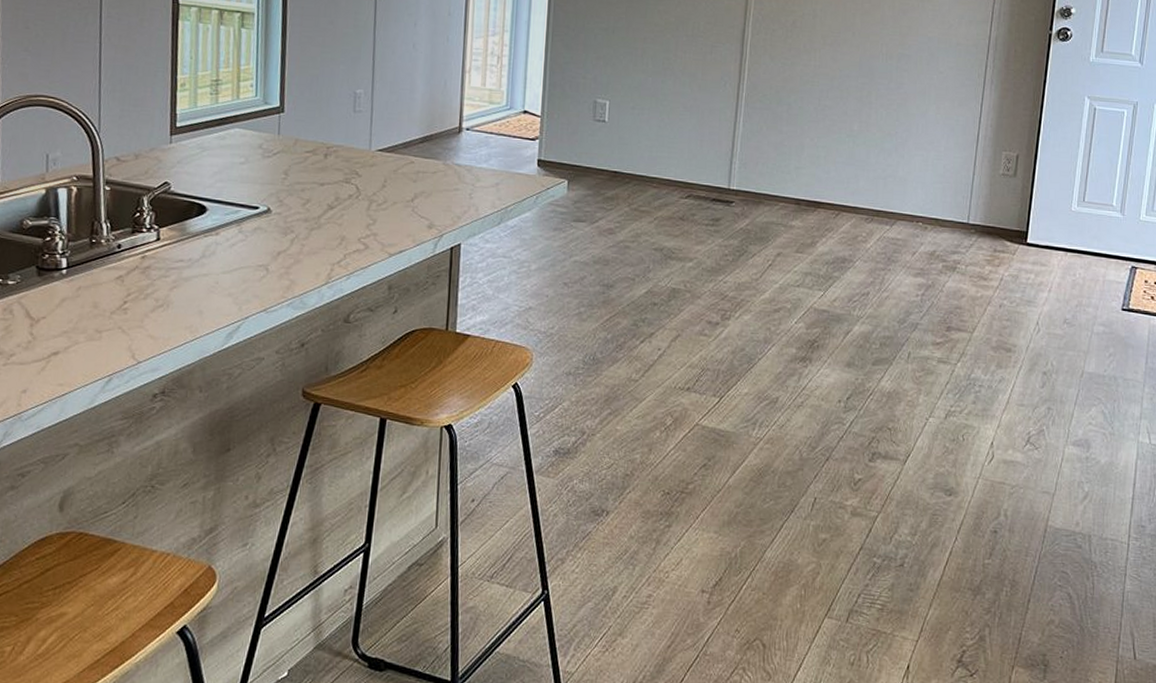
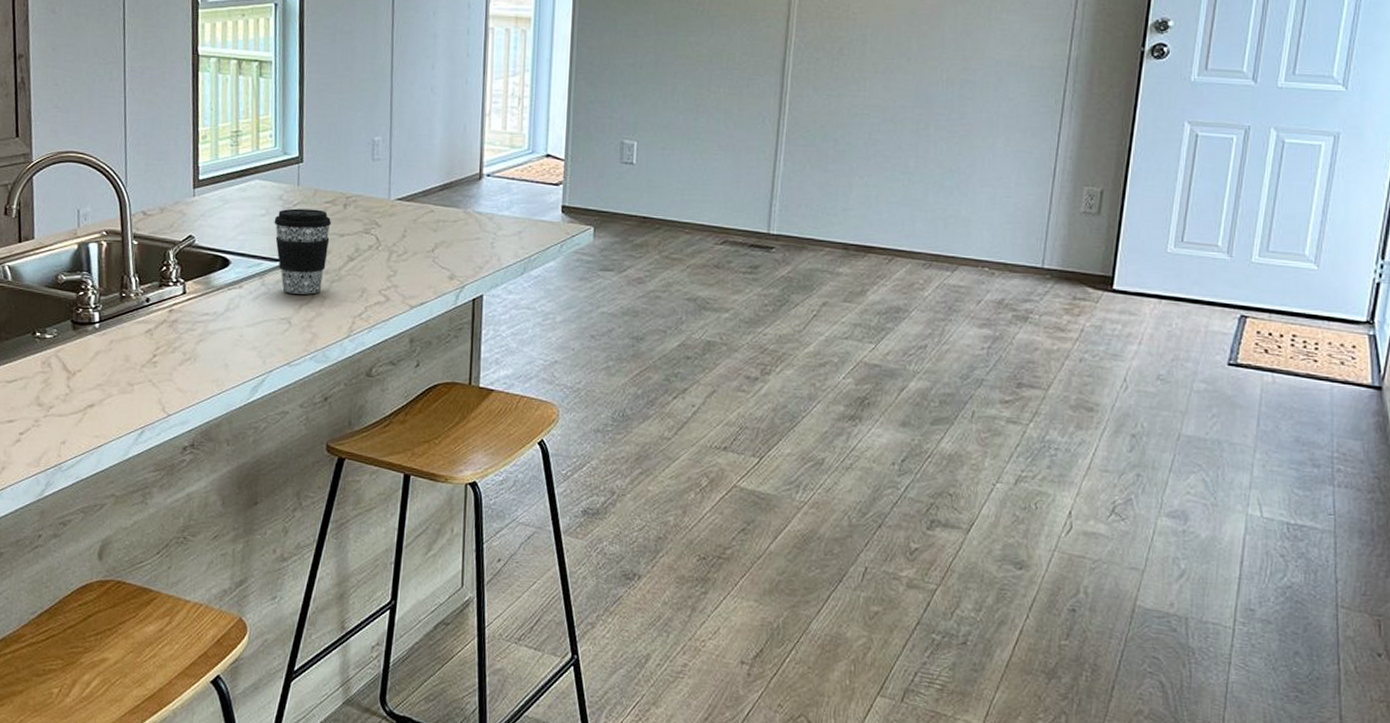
coffee cup: none [253,157,312,242] -> present [274,208,332,294]

